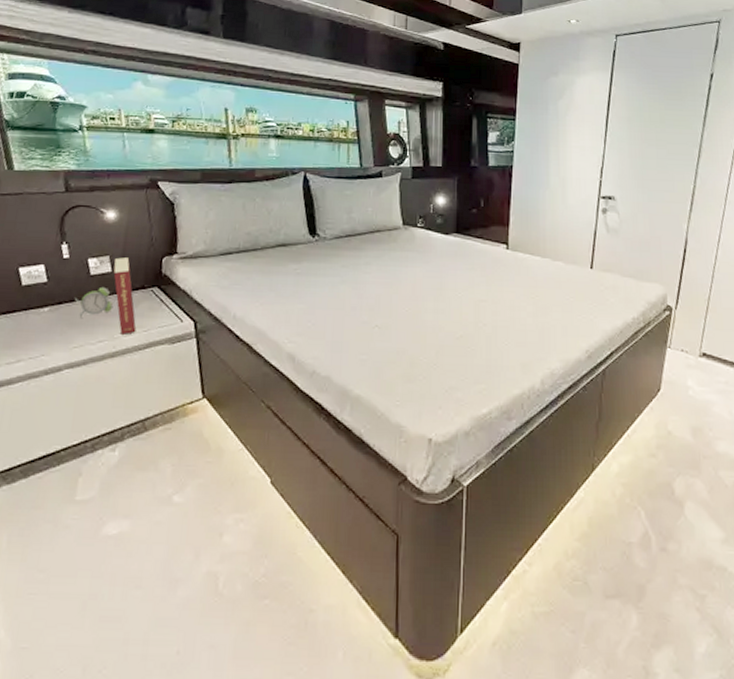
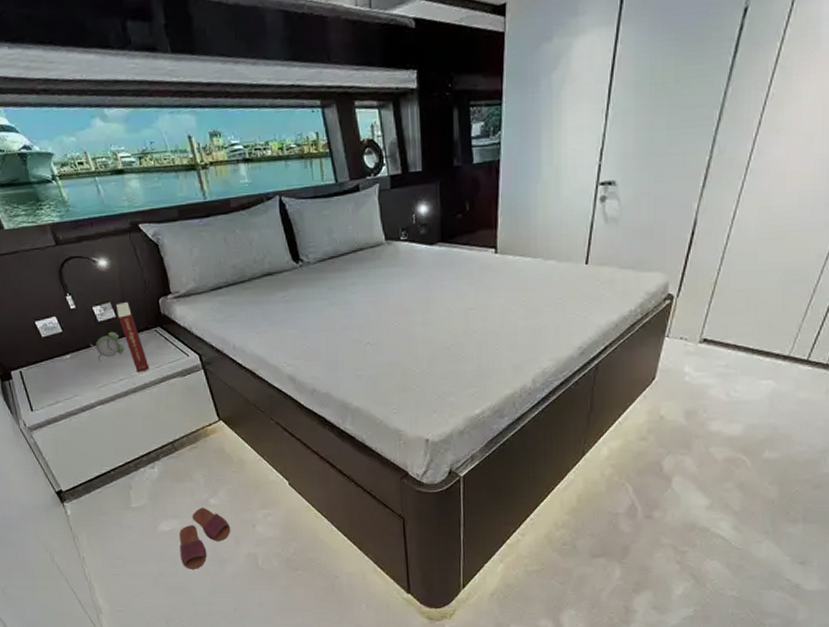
slippers: none [122,505,191,591] -> present [179,507,230,569]

